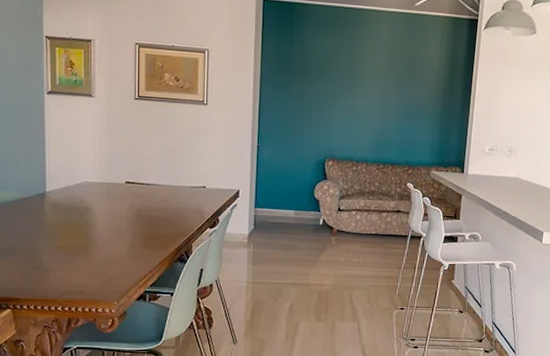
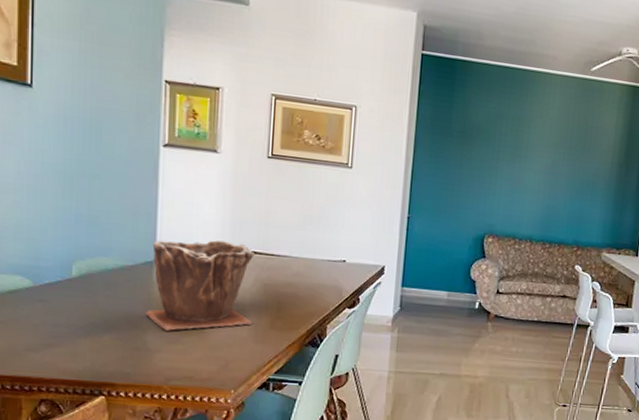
plant pot: none [40,173,129,252] -> present [145,240,255,331]

